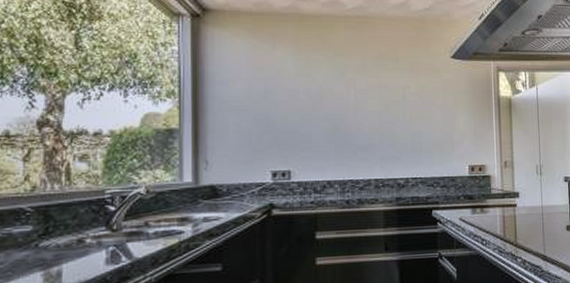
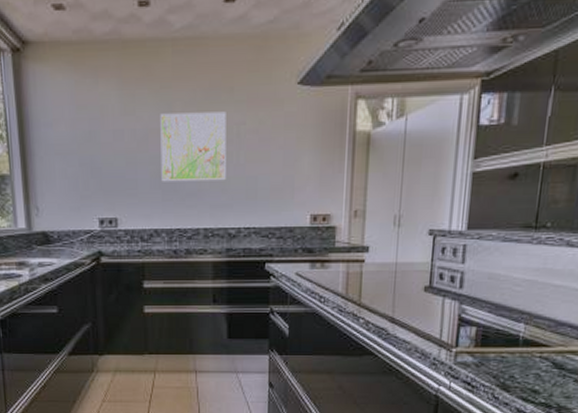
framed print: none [334,77,394,137] -> present [160,111,226,182]

